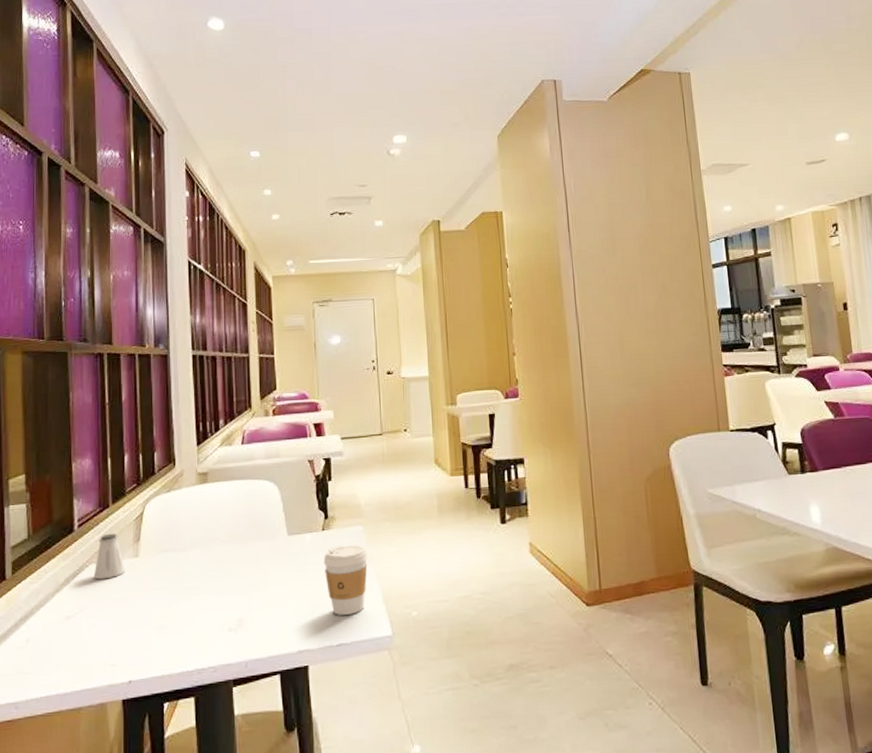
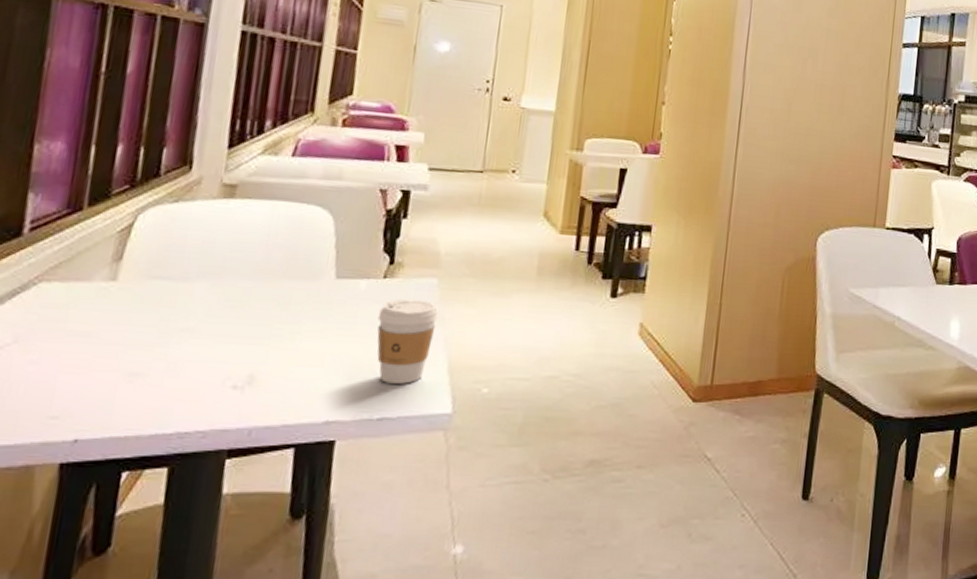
saltshaker: present [93,533,125,580] -> none [42,245,94,305]

